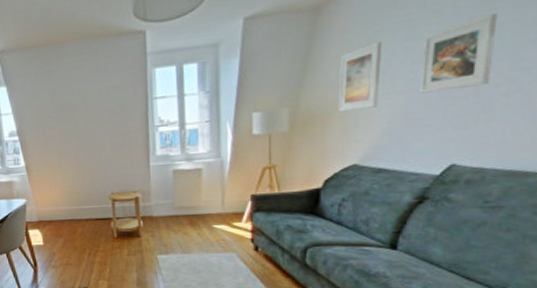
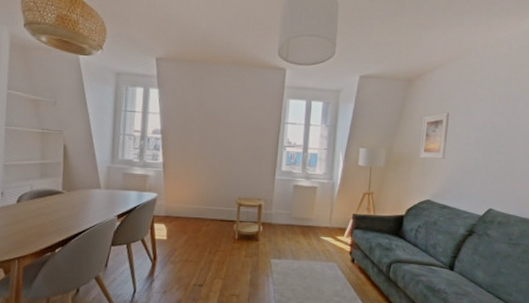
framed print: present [419,13,498,94] -> none [471,108,517,156]

